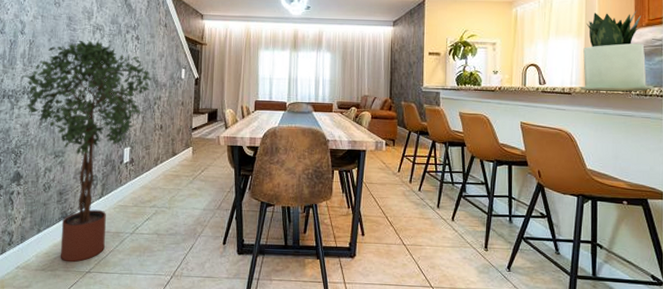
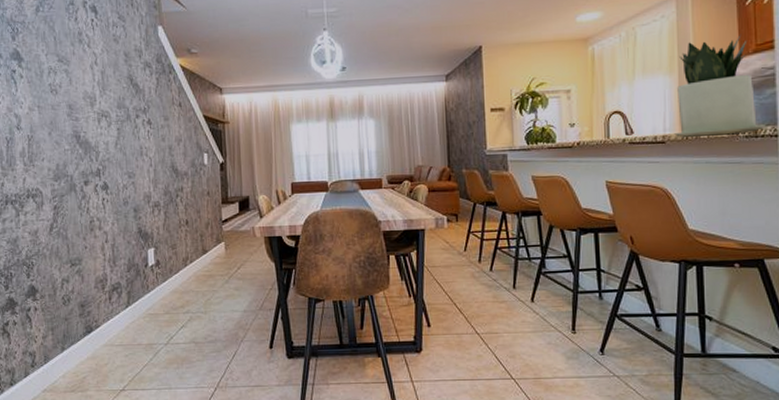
potted tree: present [21,40,152,262] -> none [23,129,171,380]

